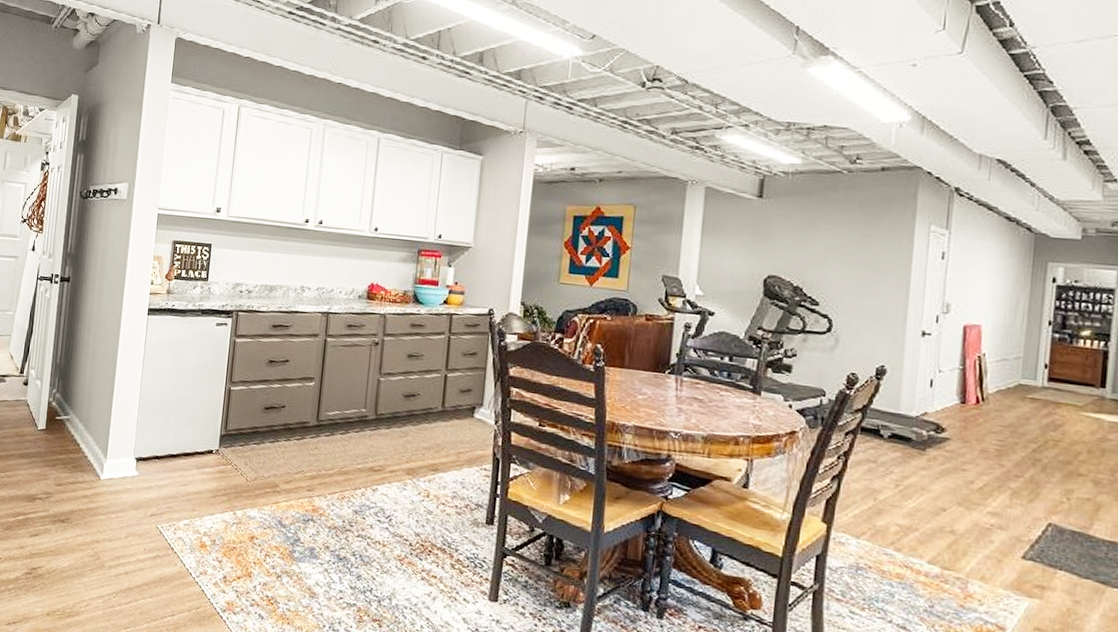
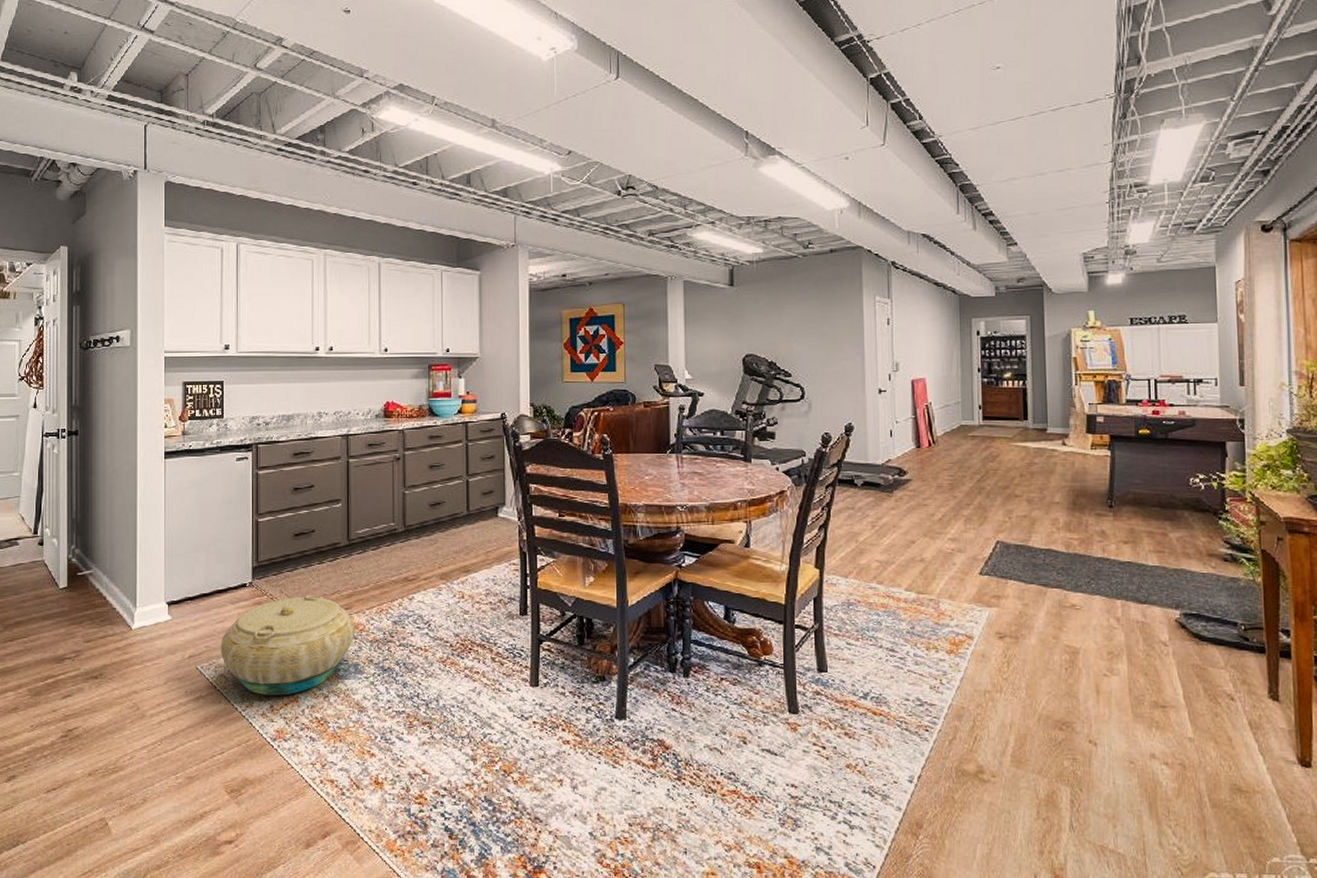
basket: none [181,470,315,569] -> present [220,595,355,696]

